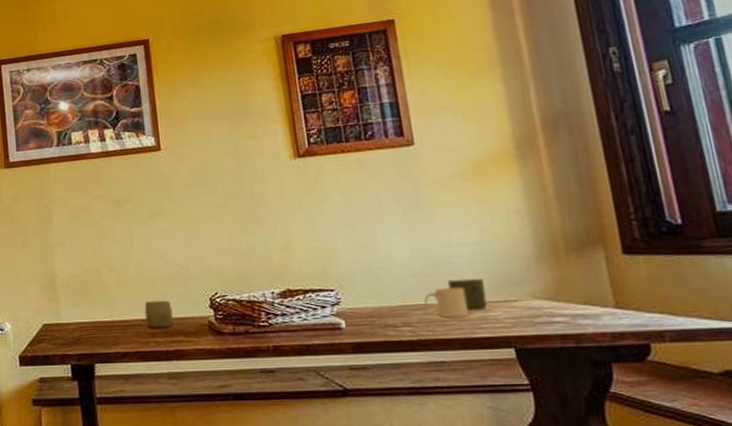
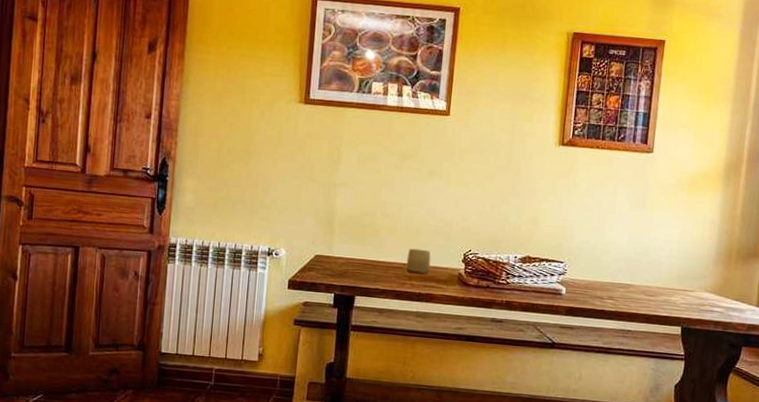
cup: present [424,287,469,320] -> none [627,273,659,300]
mug: present [447,278,487,311] -> none [647,267,674,295]

